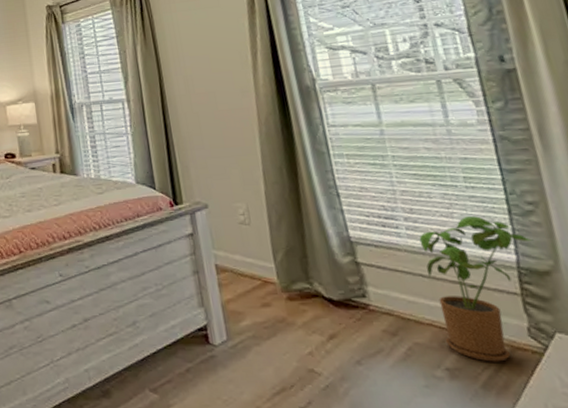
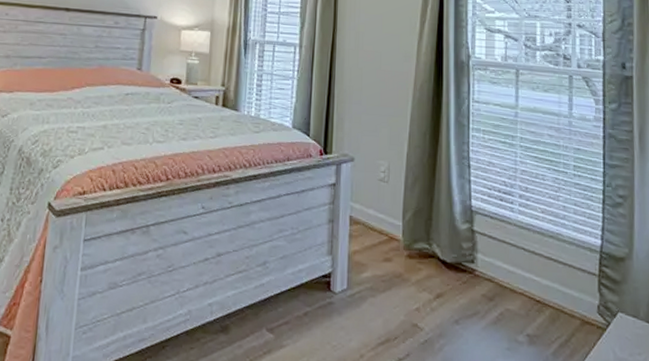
house plant: present [419,216,534,362] -> none [528,201,617,333]

